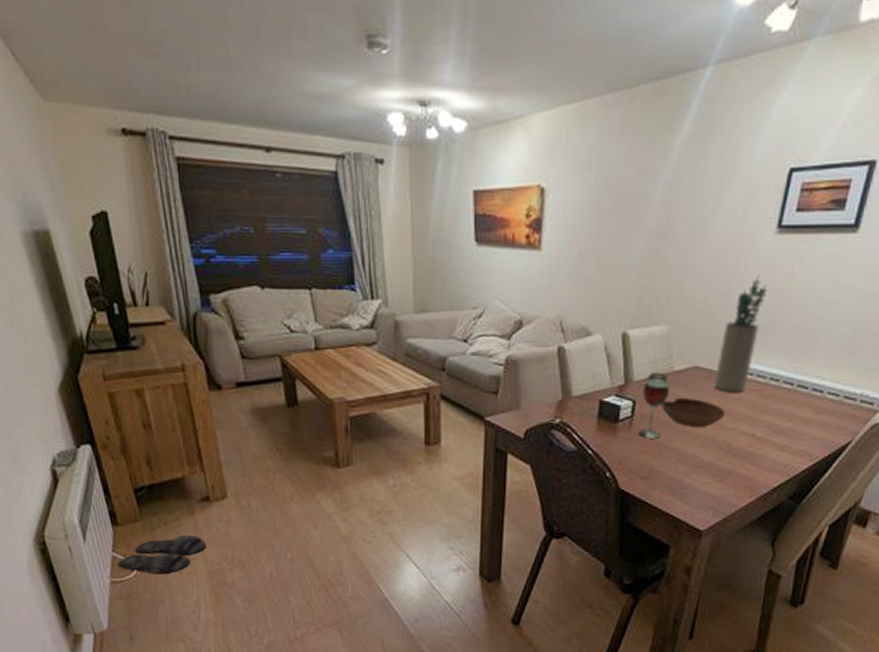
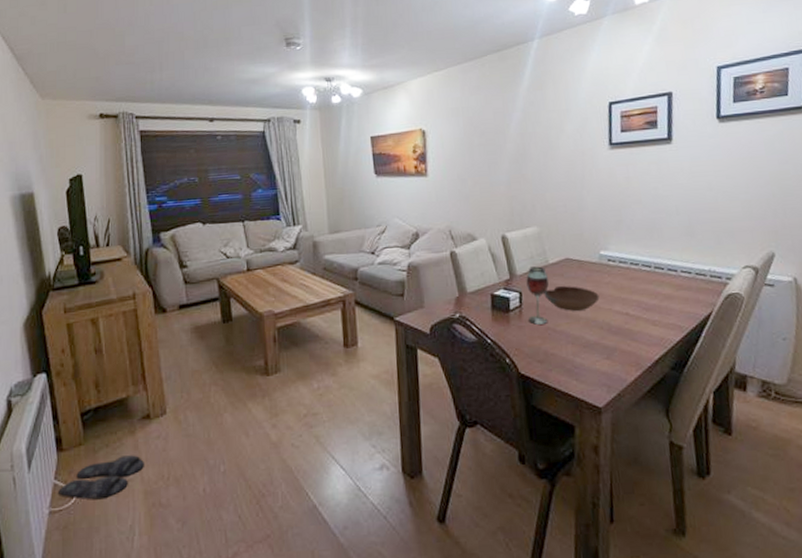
vase: present [714,275,768,393] -> none [584,181,613,279]

